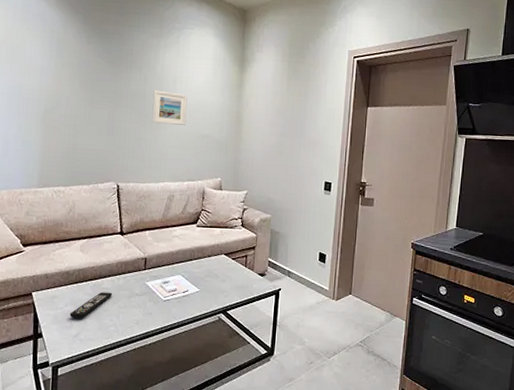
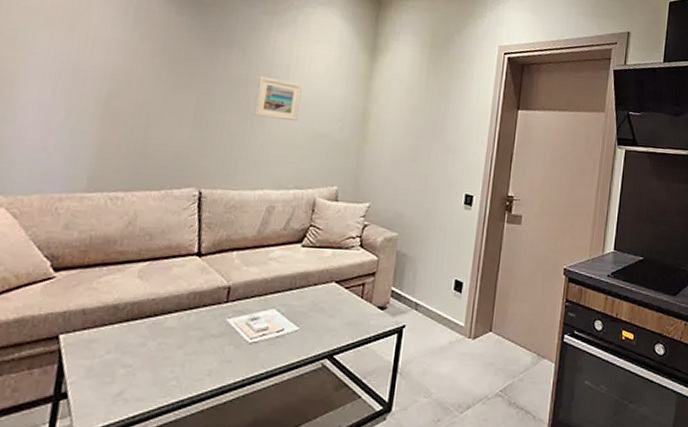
remote control: present [69,292,113,319] -> none [112,333,179,371]

